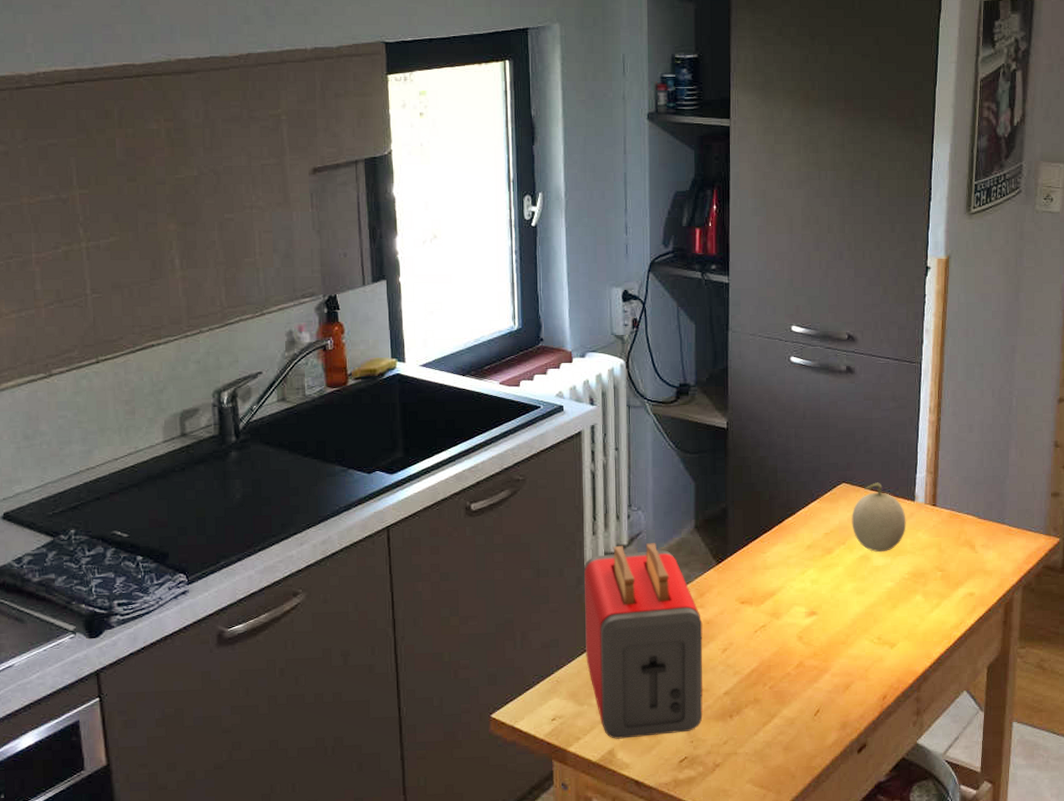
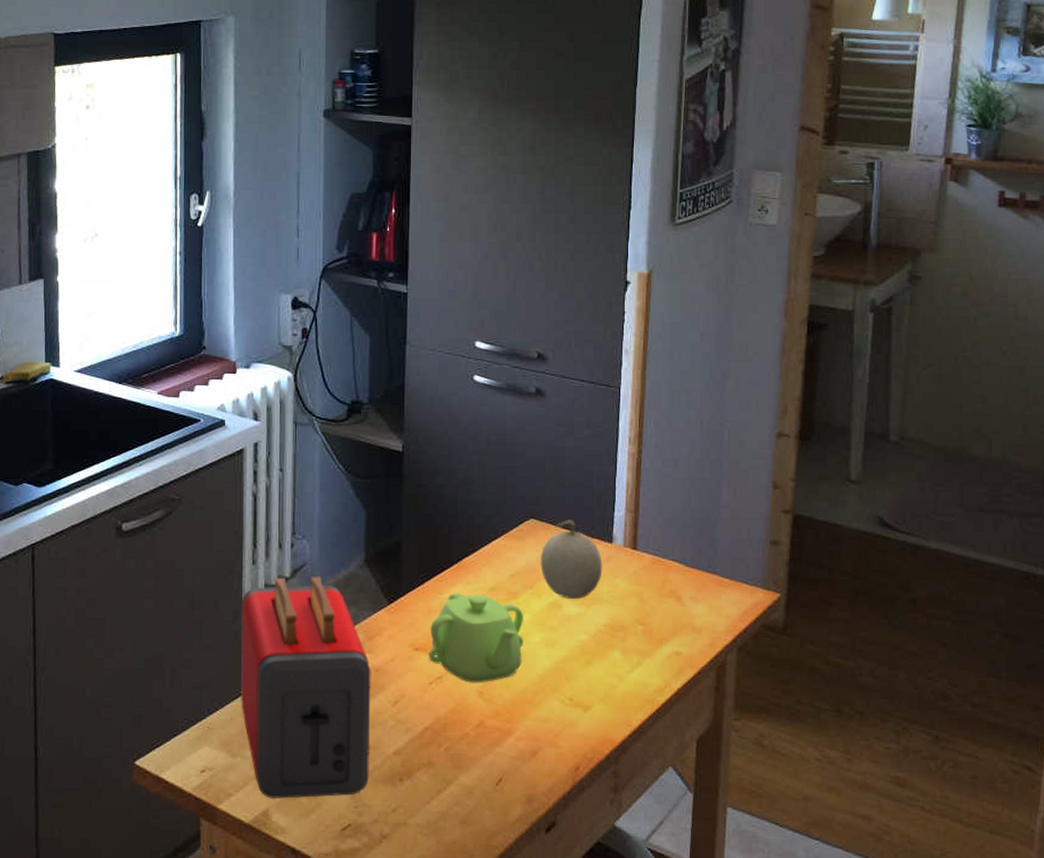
teapot: none [754,551,837,629] -> present [429,592,523,683]

